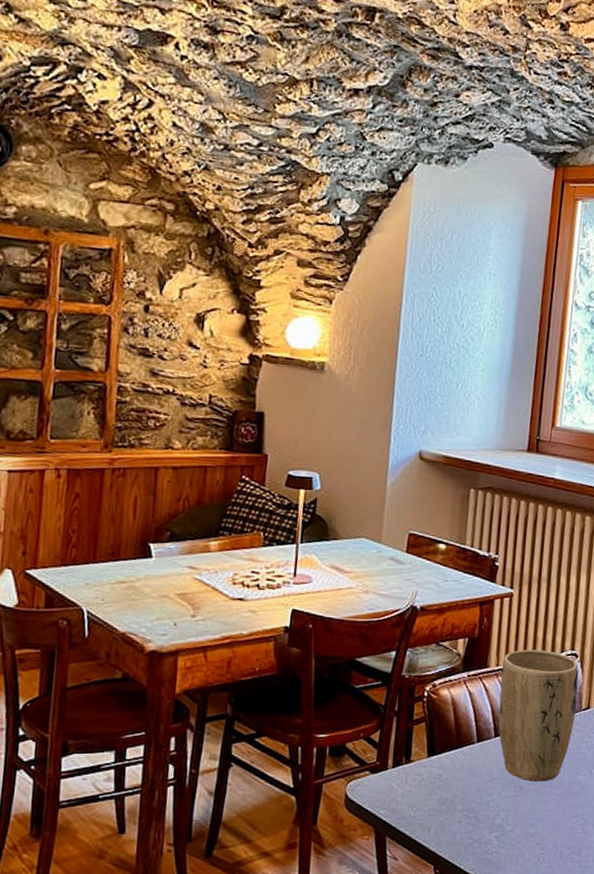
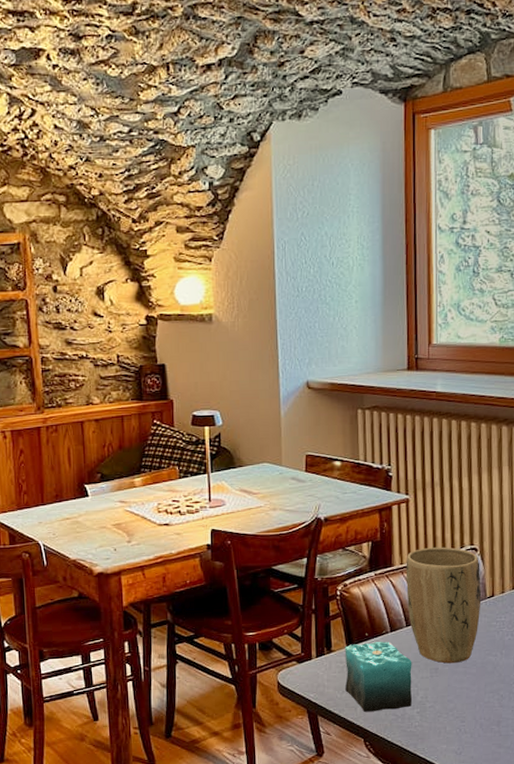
candle: none [420,742,497,834] -> present [345,632,412,712]

